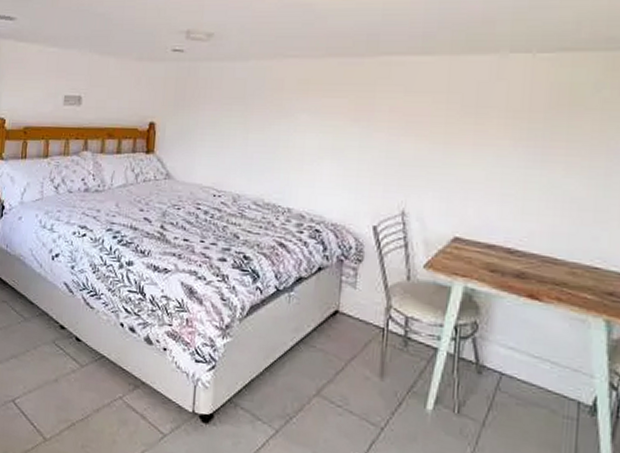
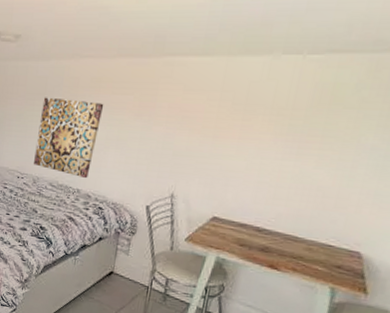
wall art: none [233,101,314,196] -> present [34,97,104,179]

